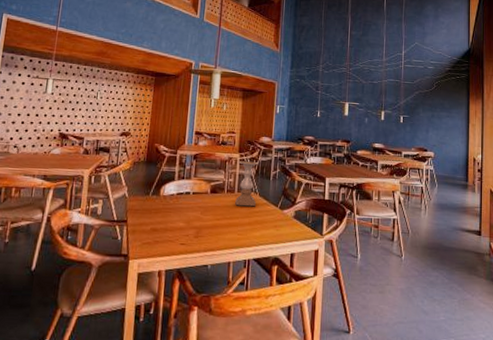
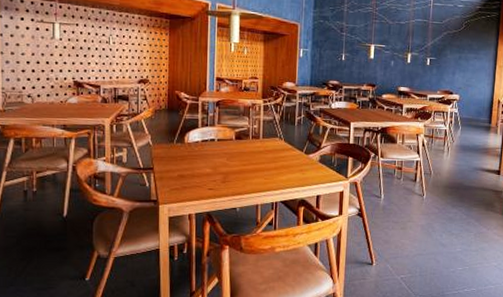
candle holder: present [235,160,257,207] -> none [261,106,282,152]

